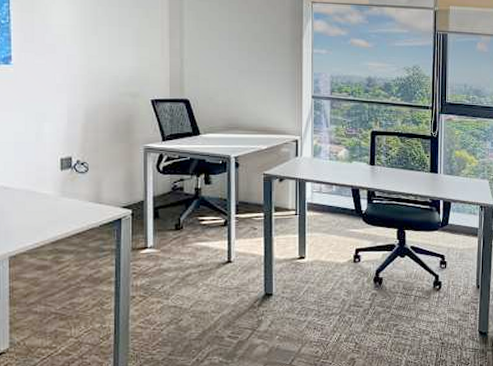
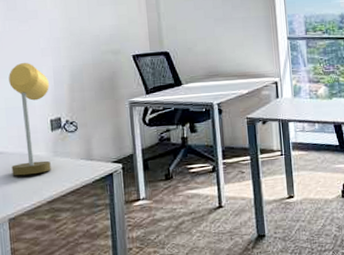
desk lamp: none [16,98,62,213] -> present [9,63,51,176]

